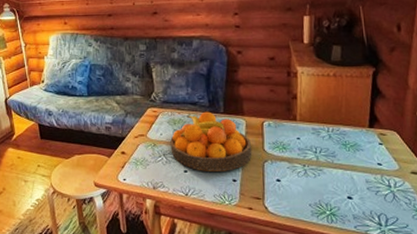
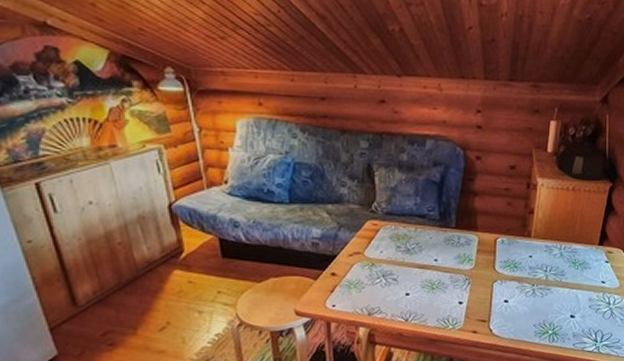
fruit bowl: present [170,111,253,171] -> none [391,226,483,294]

